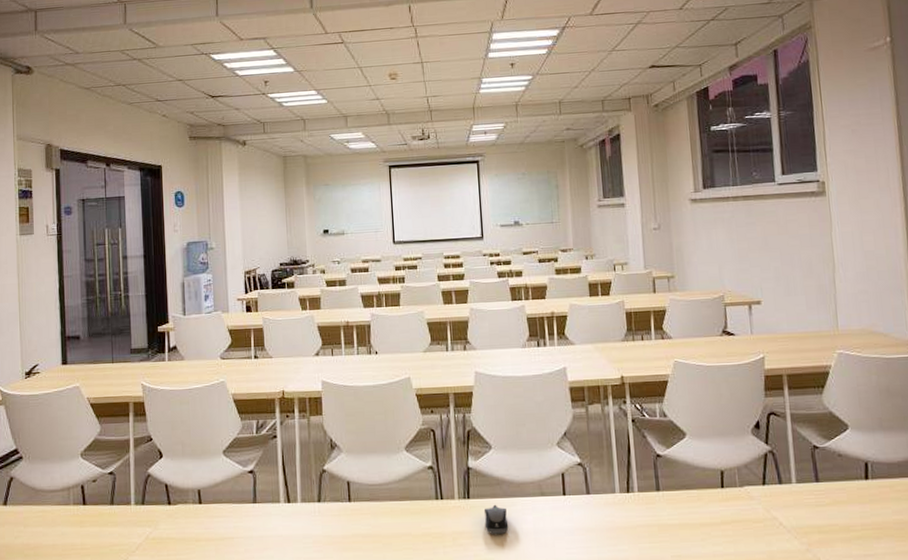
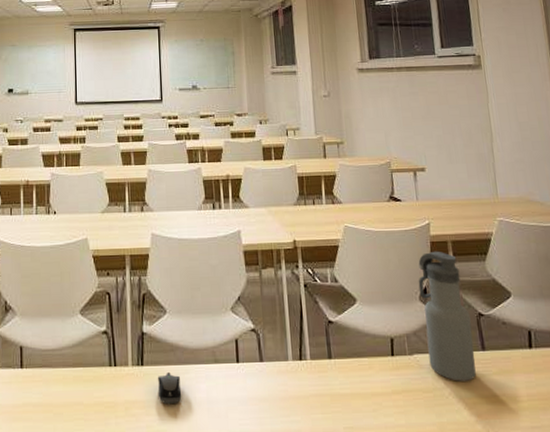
water bottle: none [750,384,809,512] -> present [418,251,476,381]

